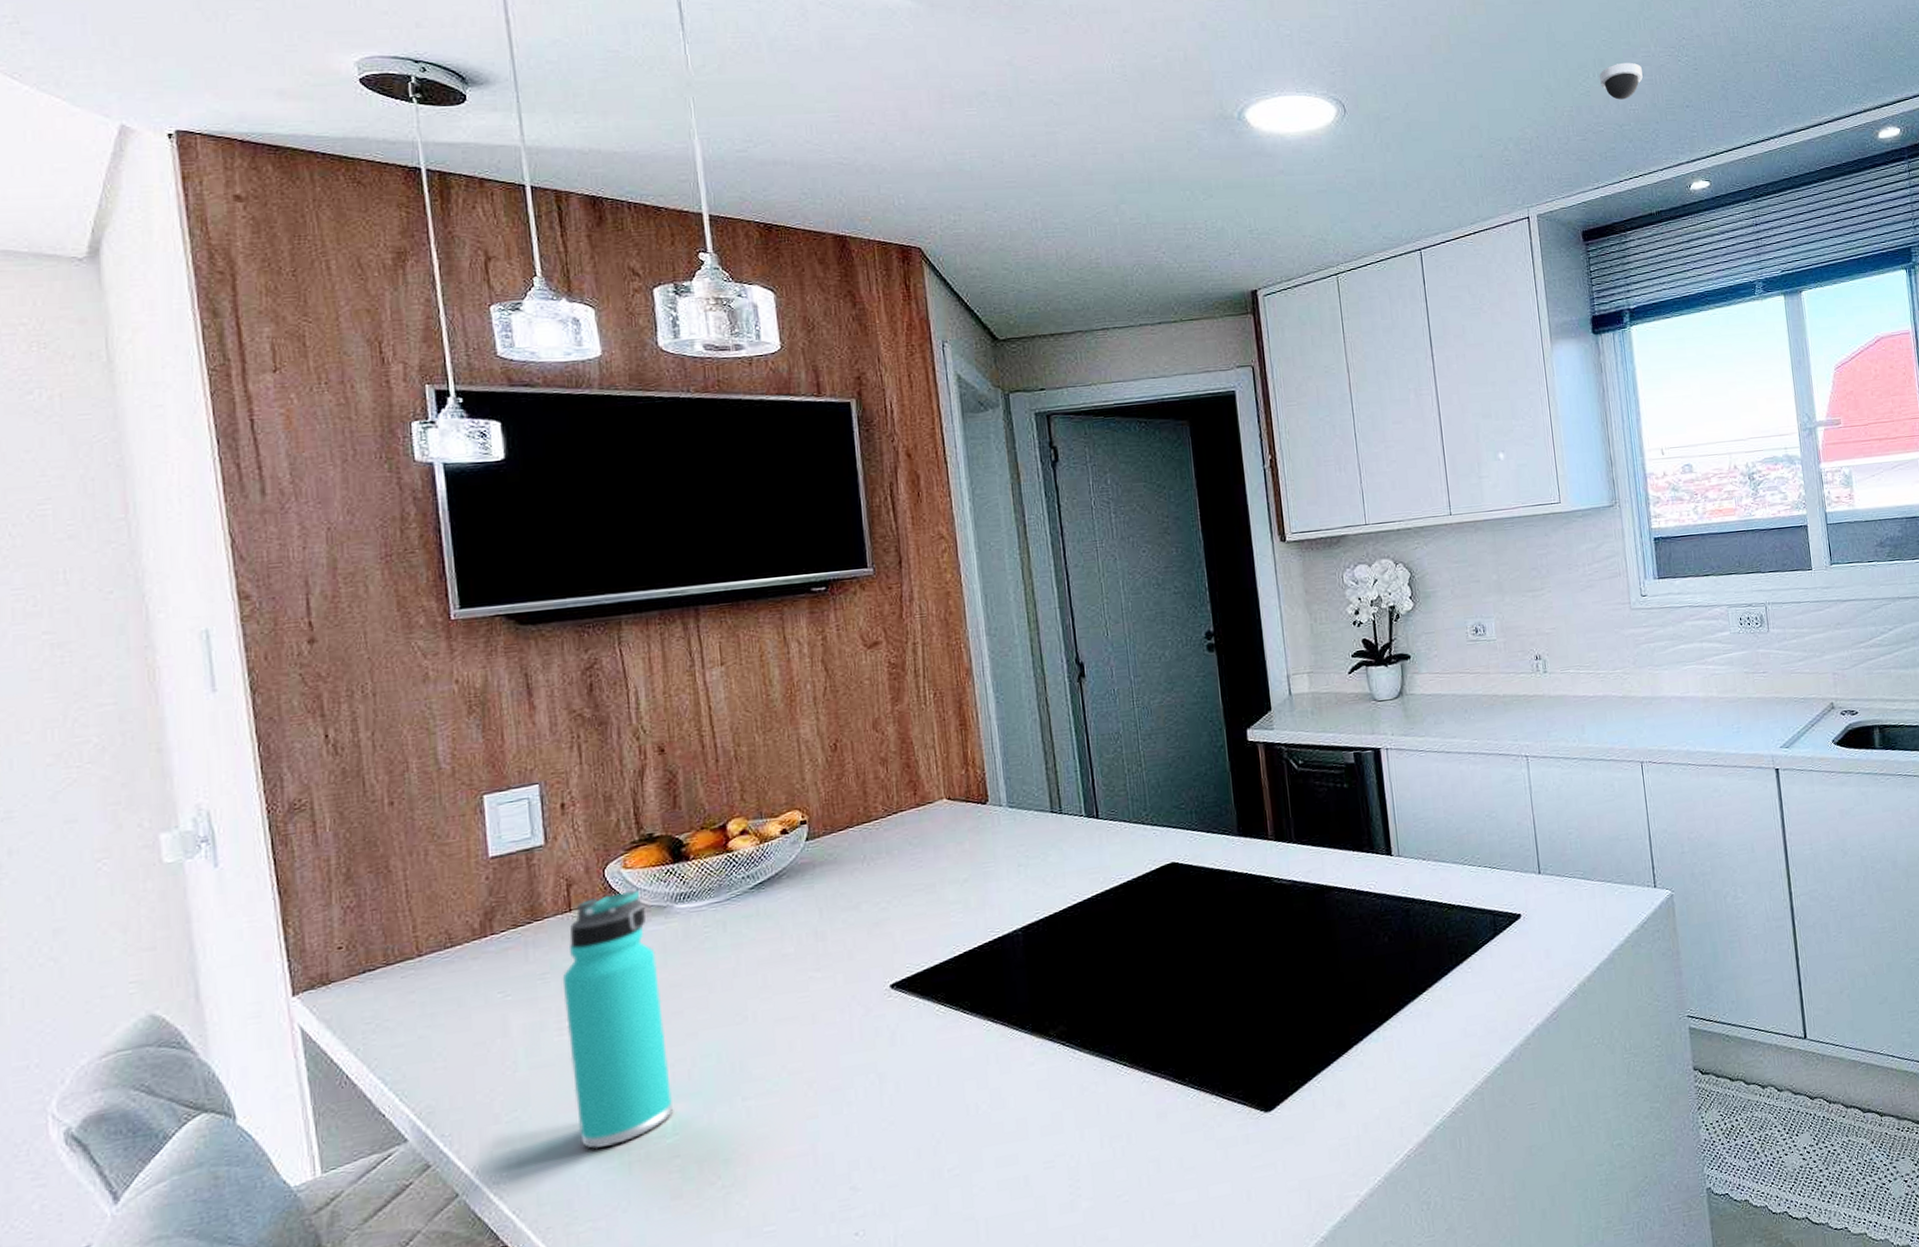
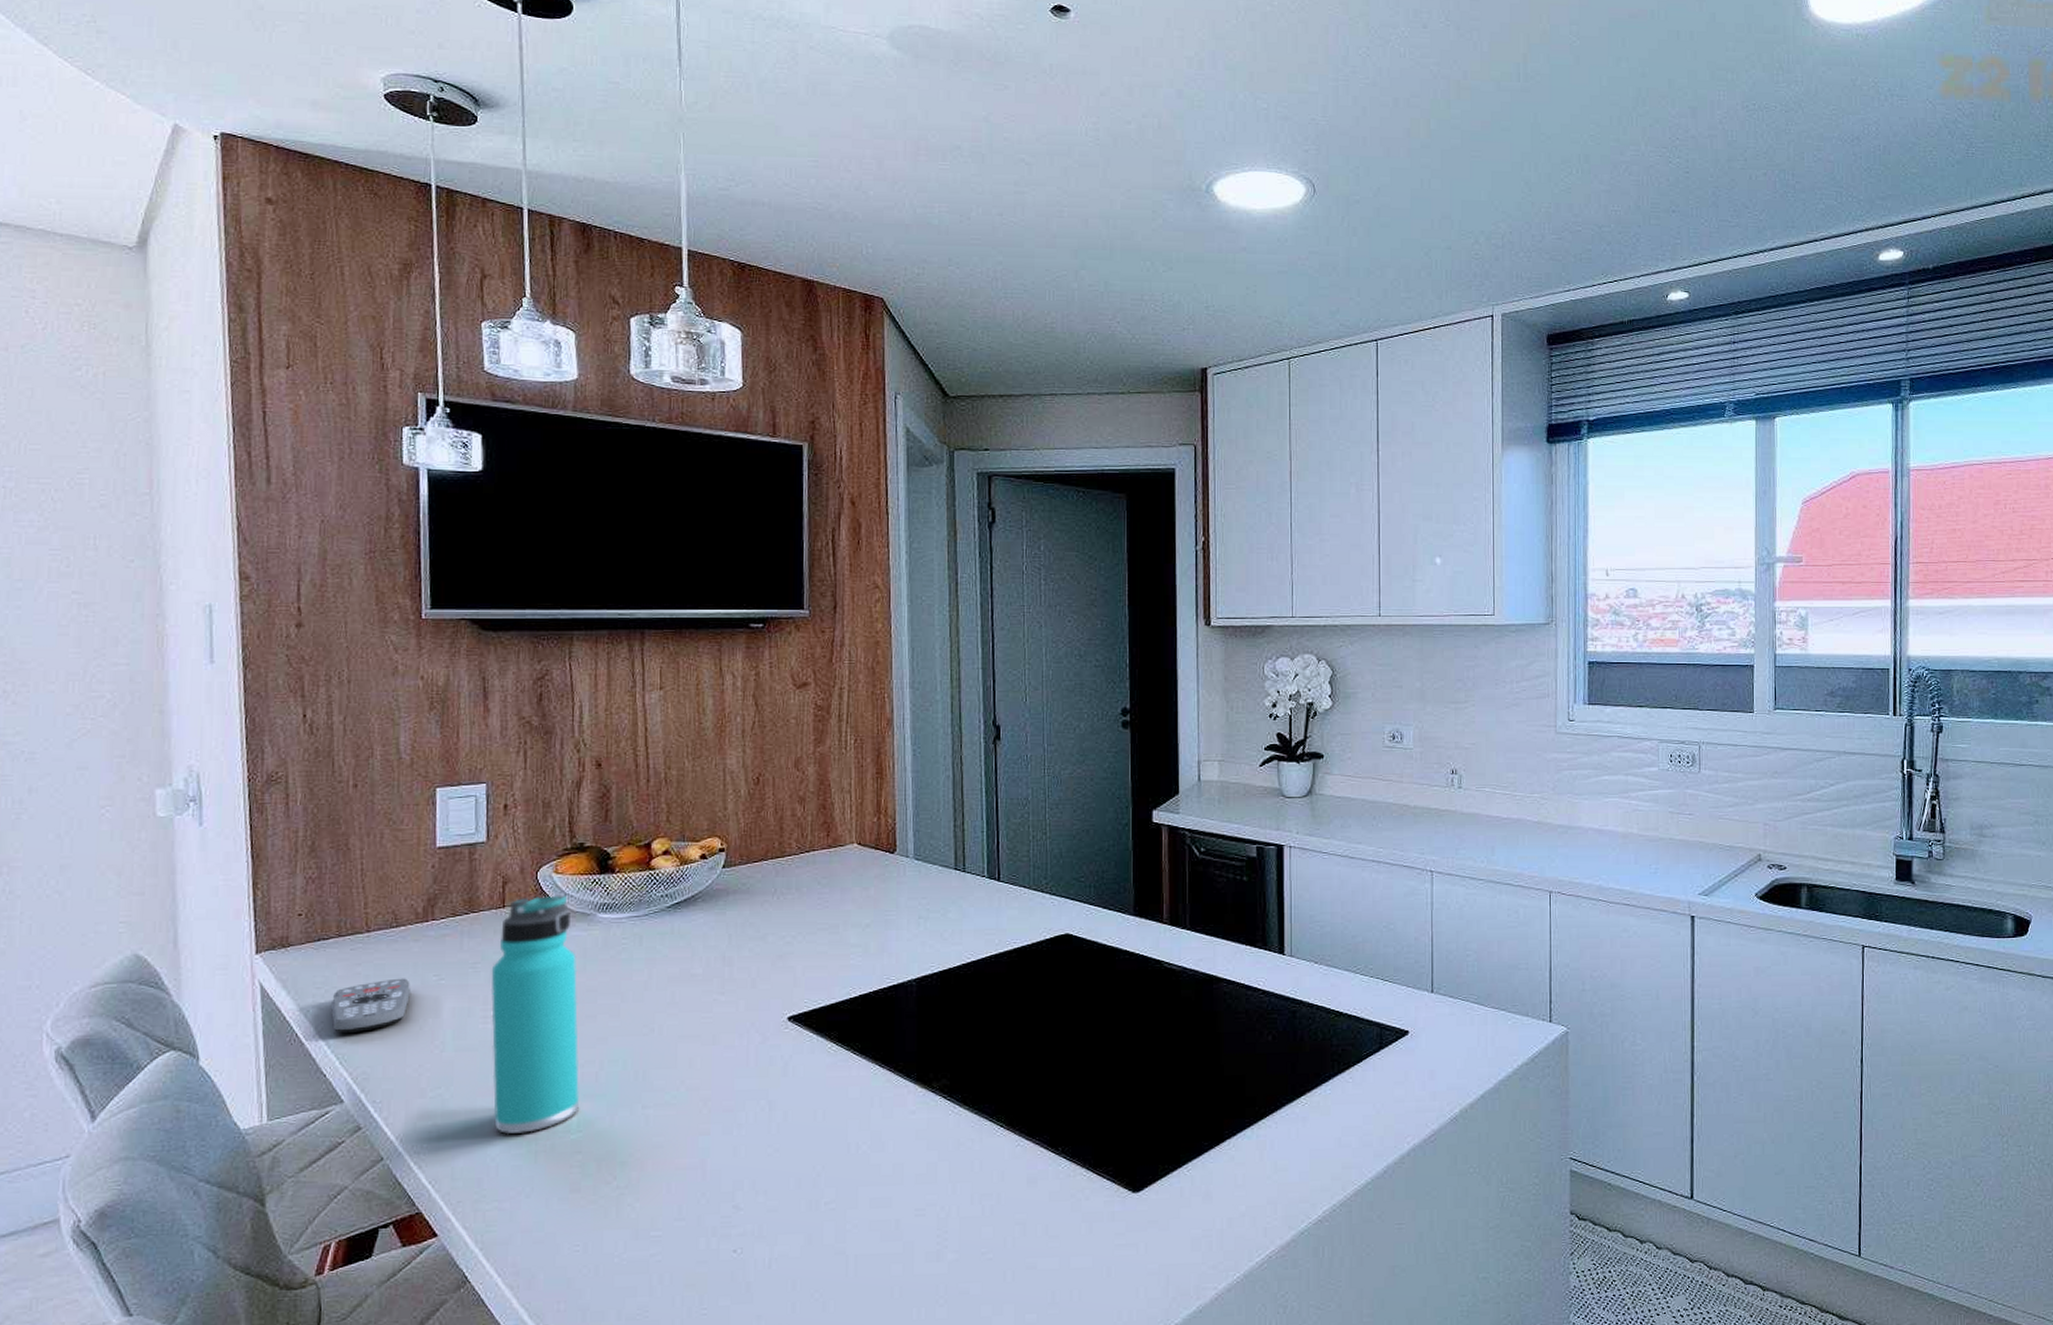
remote control: none [384,1000,475,1069] -> present [331,978,412,1034]
dome security camera: present [1599,62,1643,100] -> none [1583,160,1629,200]

